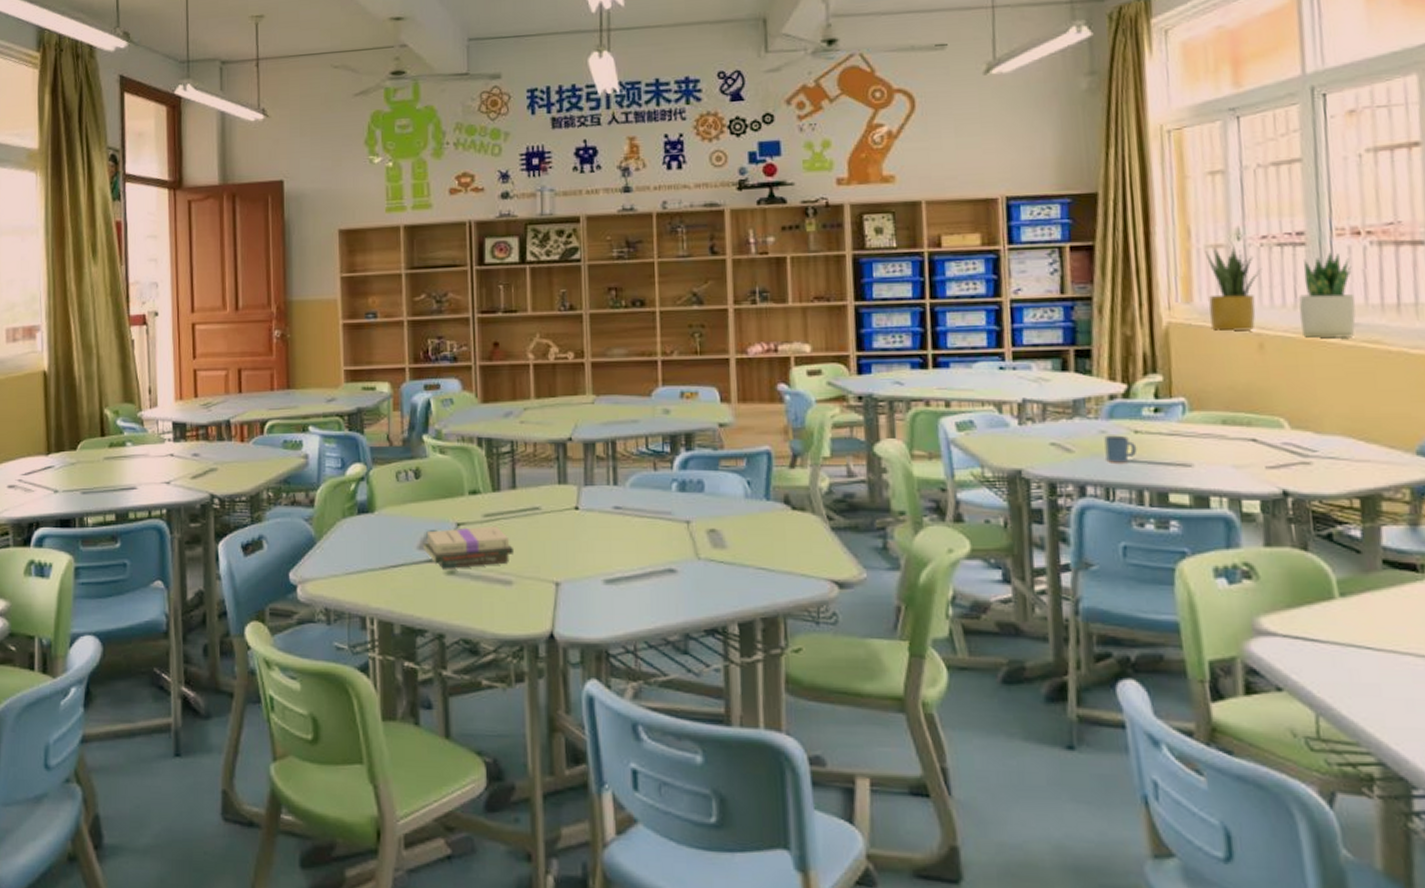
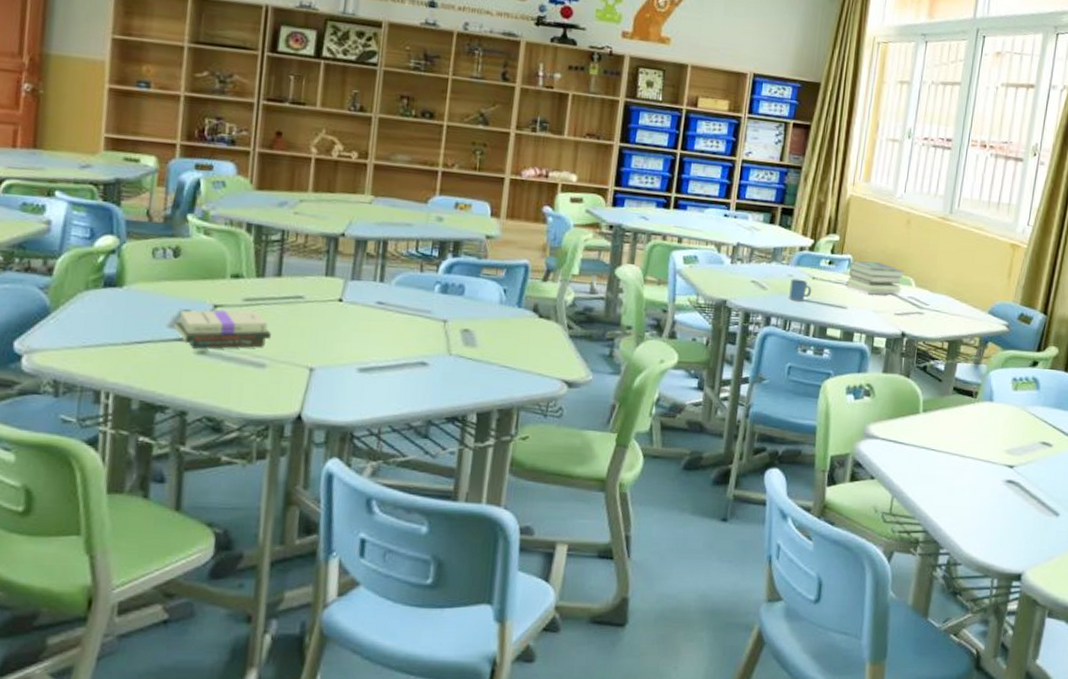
books: none [1184,403,1270,445] -> present [846,260,904,295]
planter: present [1204,243,1262,332] -> none [879,140,920,210]
planter: present [1299,252,1356,339] -> none [936,157,976,224]

